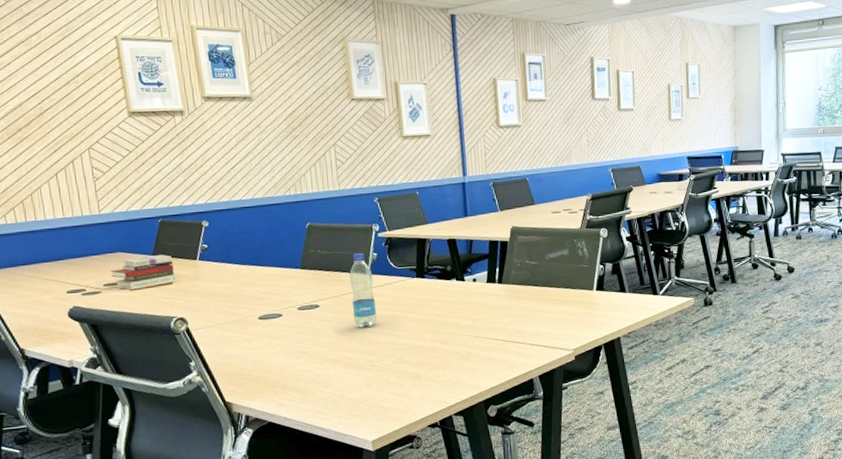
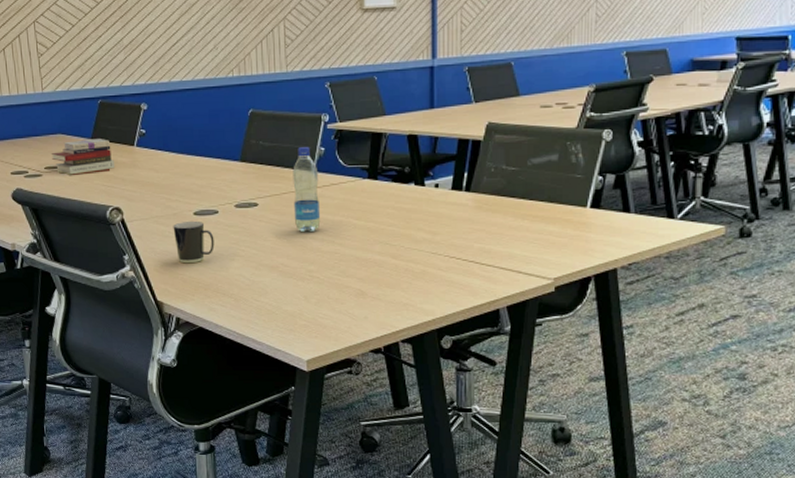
mug: none [238,324,280,365] -> present [173,220,215,264]

